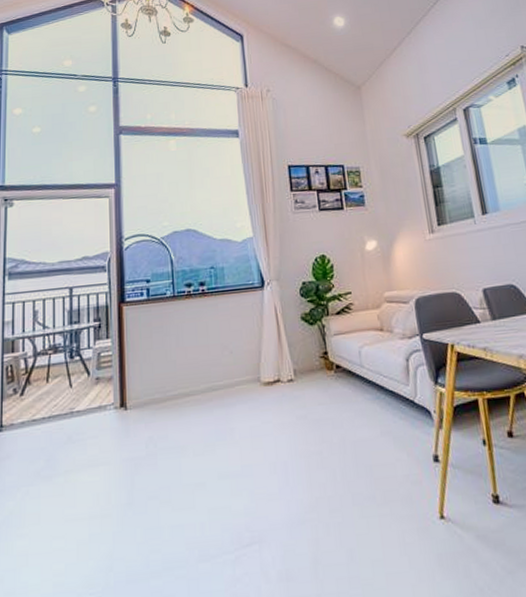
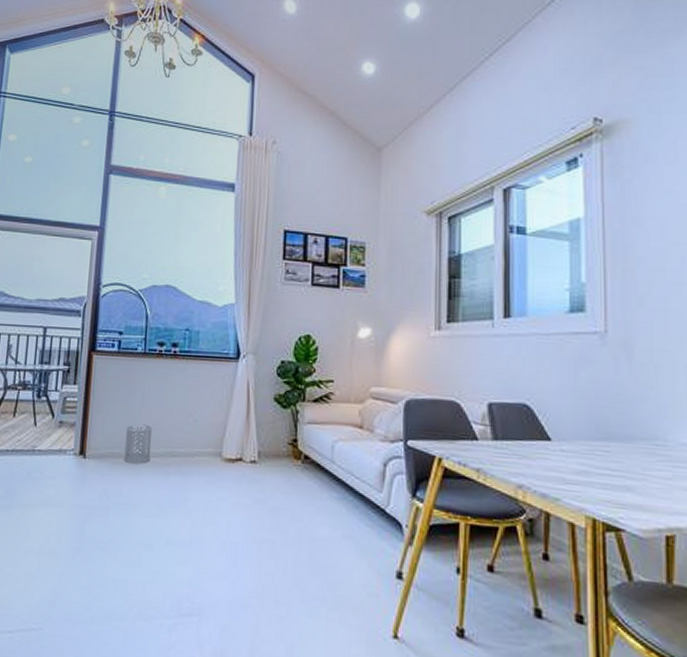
wastebasket: none [164,364,193,406] -> present [123,424,153,464]

